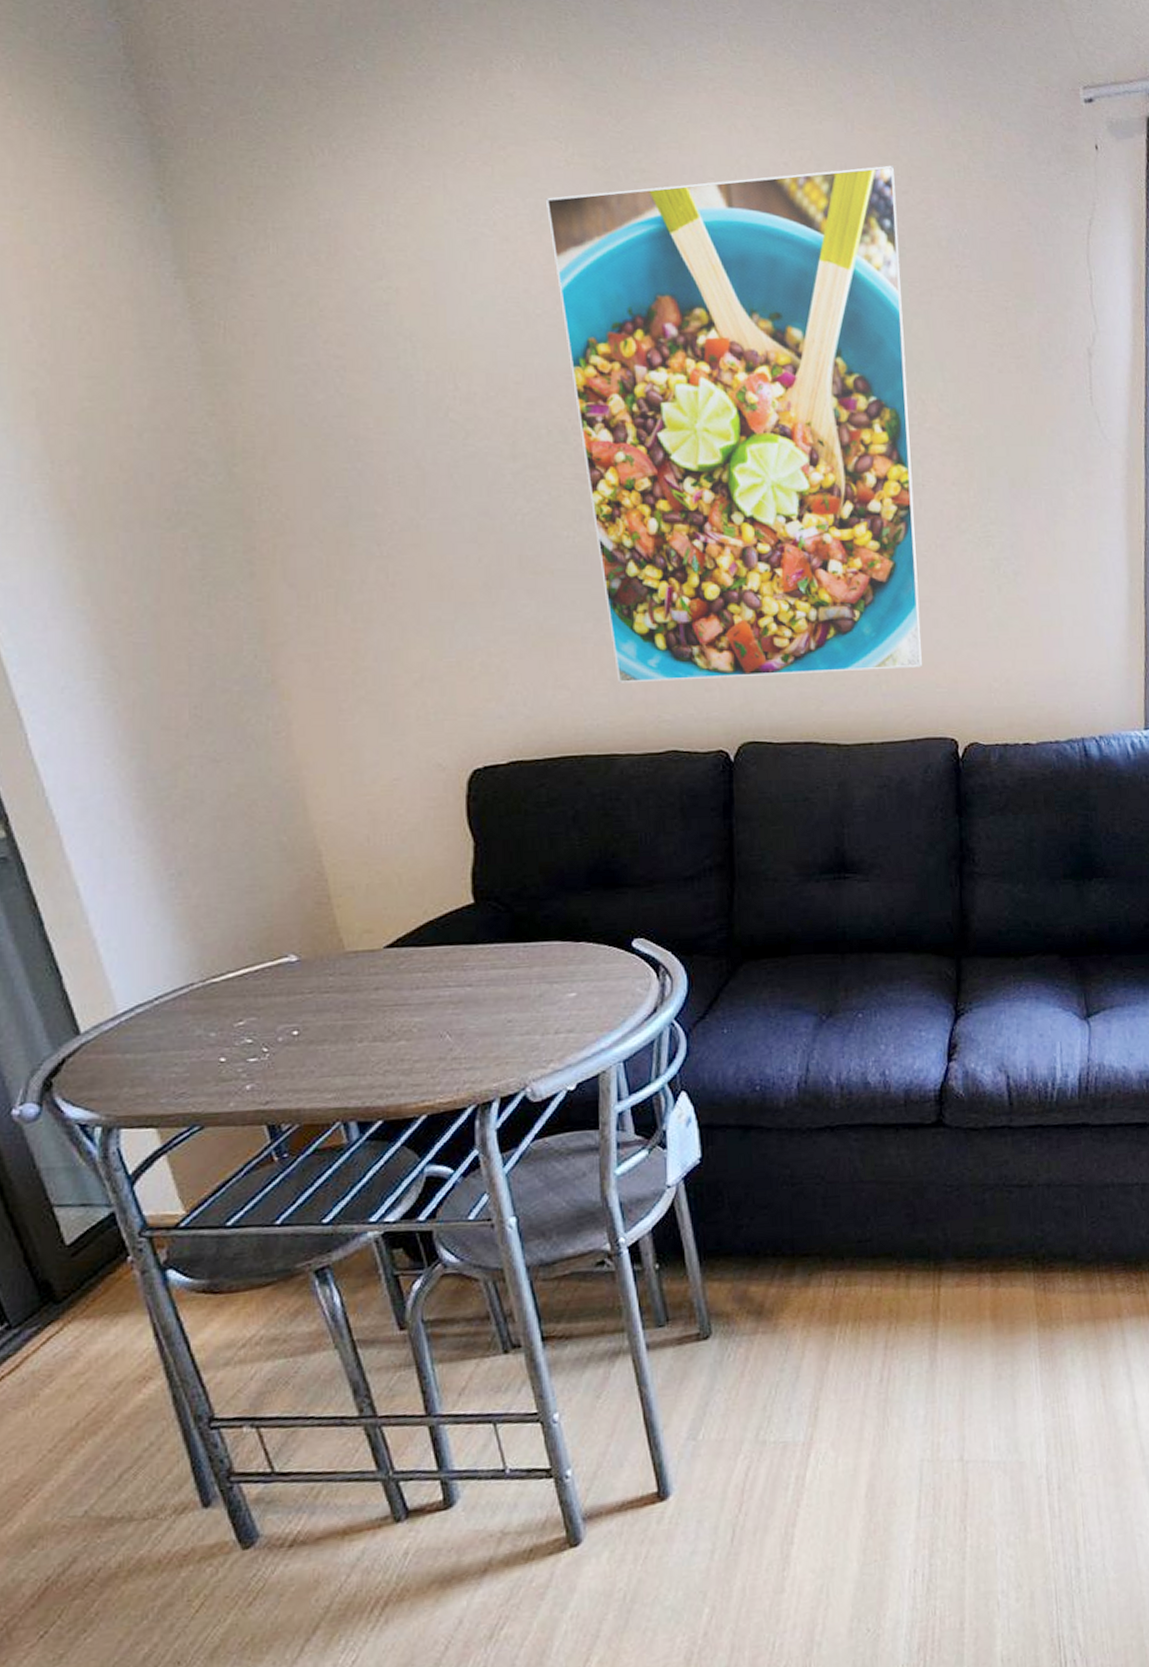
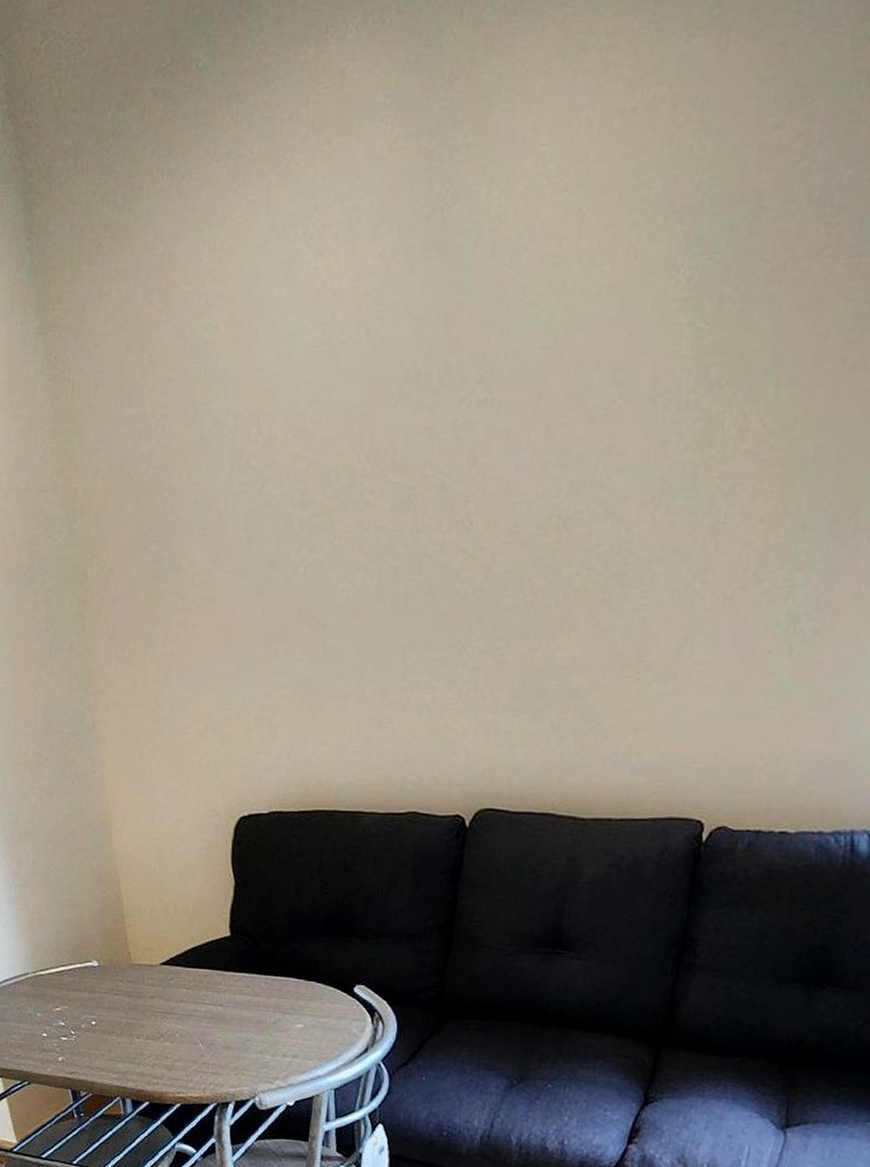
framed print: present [545,165,922,683] -> none [363,88,772,742]

